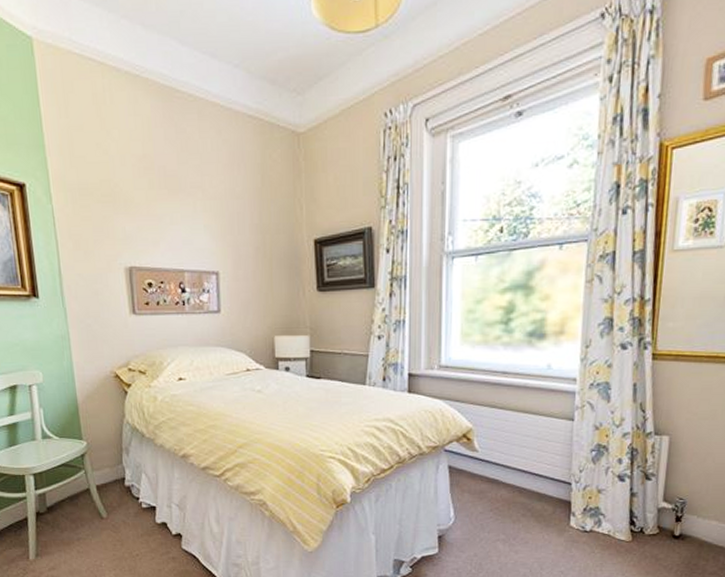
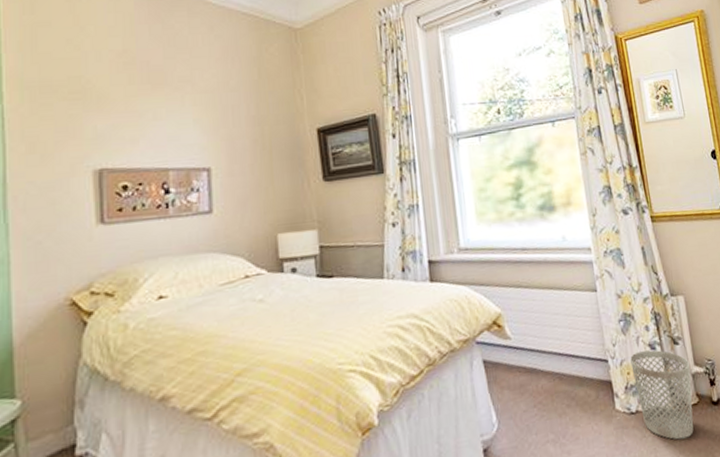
wastebasket: none [594,481,659,561] -> present [630,350,694,440]

